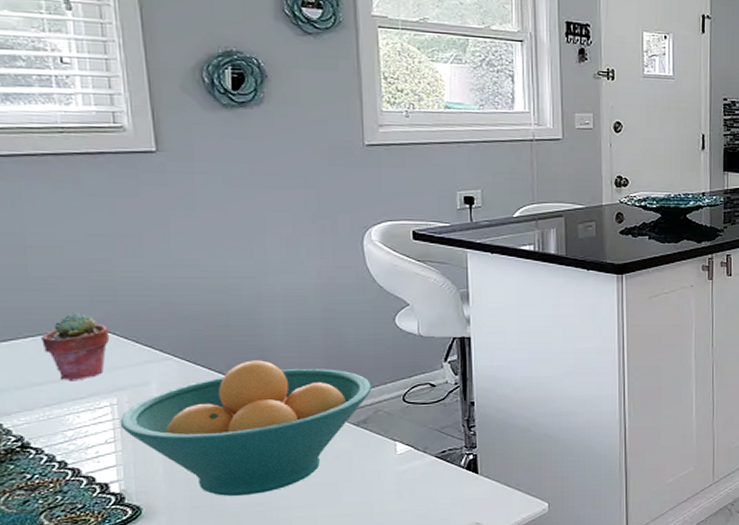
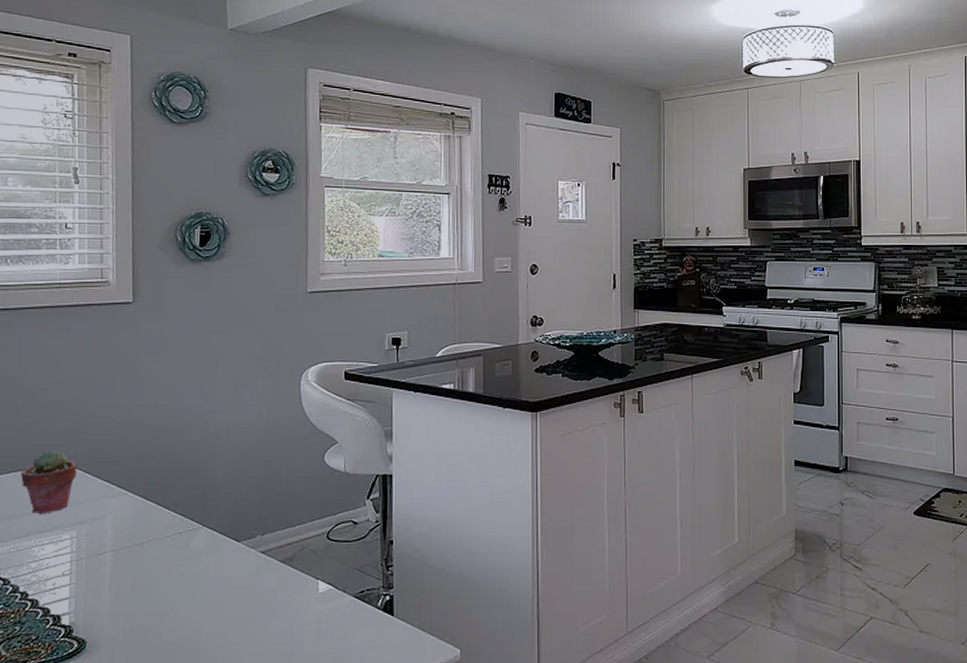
fruit bowl: present [119,360,372,496] -> none [76,496,299,632]

